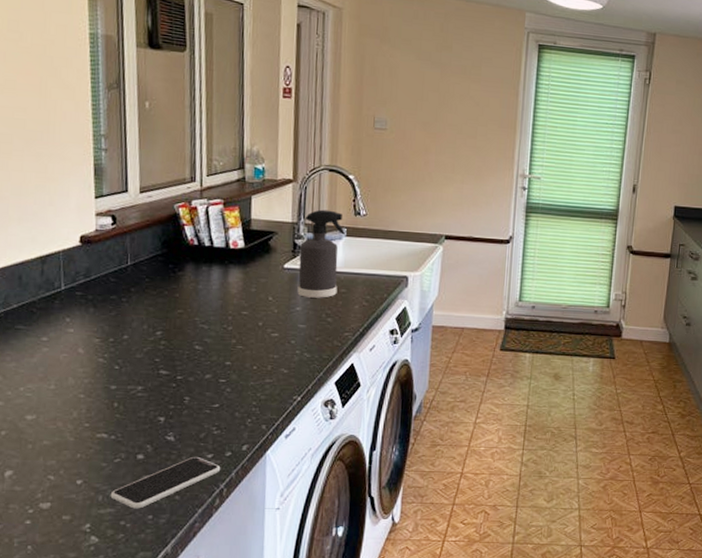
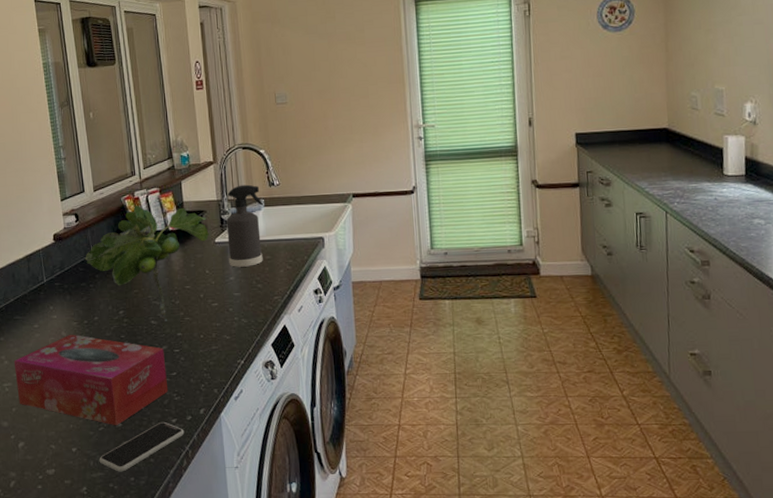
tissue box: none [9,352,207,459] -> present [13,334,169,426]
plant: none [119,216,278,349] -> present [85,205,209,323]

